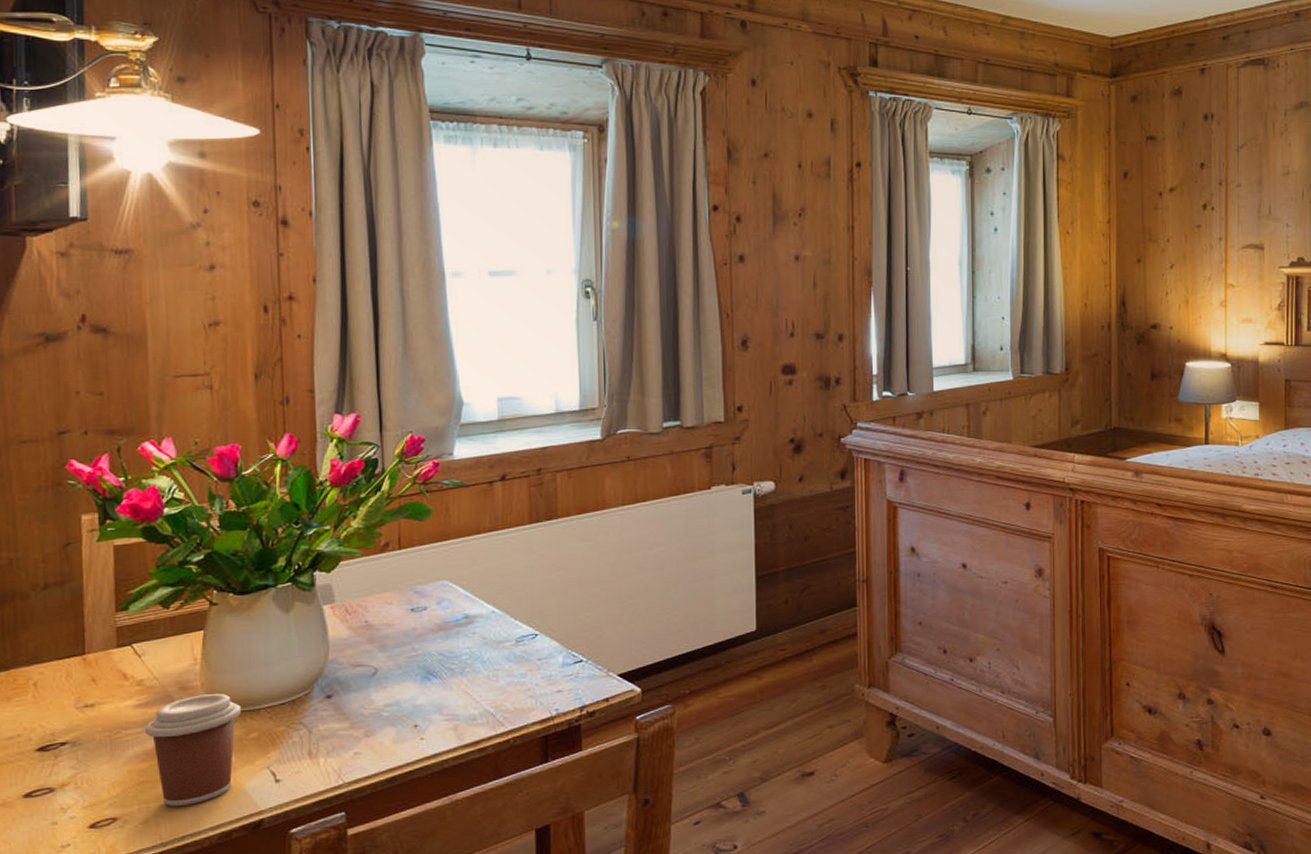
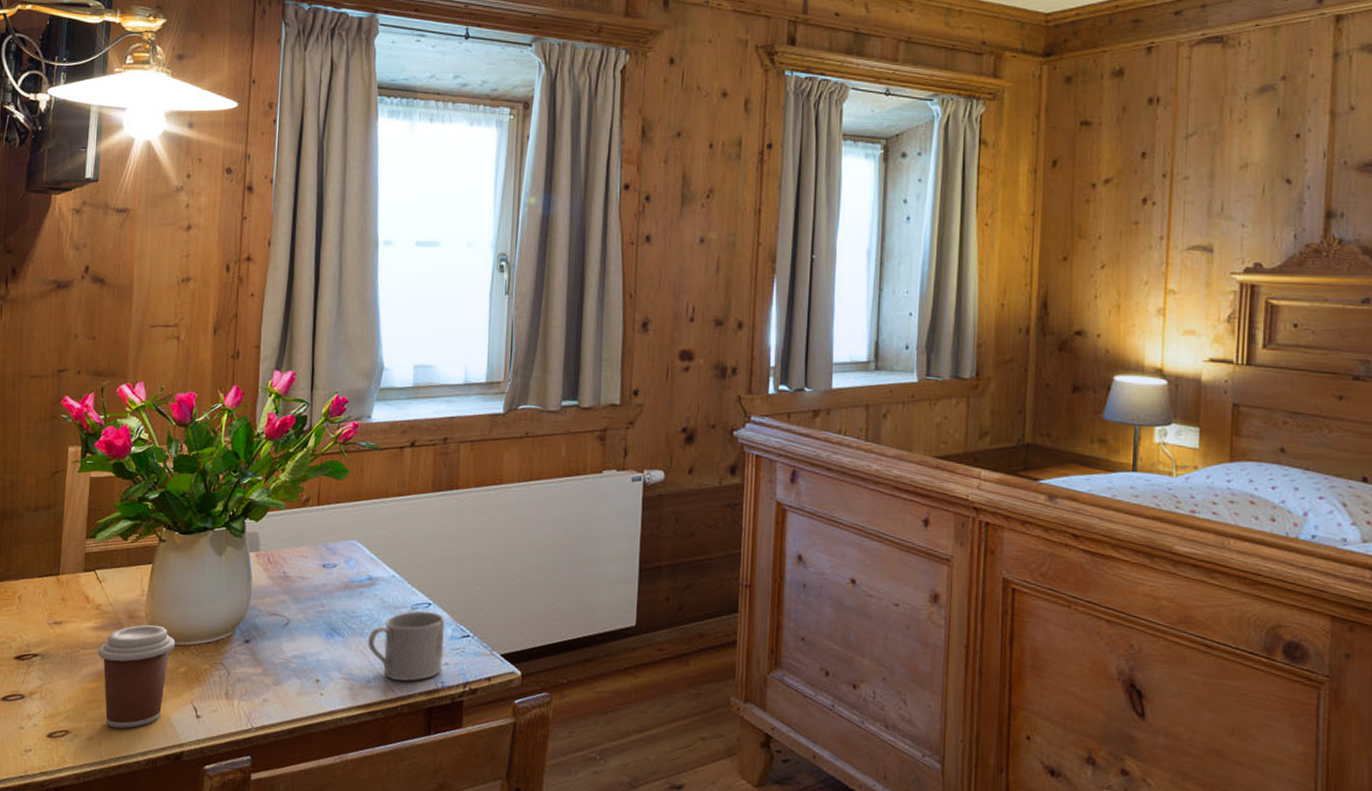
mug: none [470,642,555,714] -> present [367,611,445,681]

